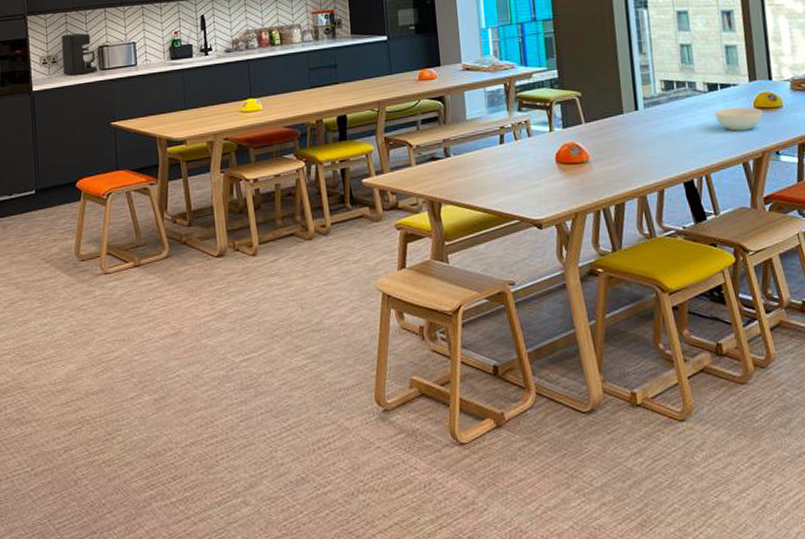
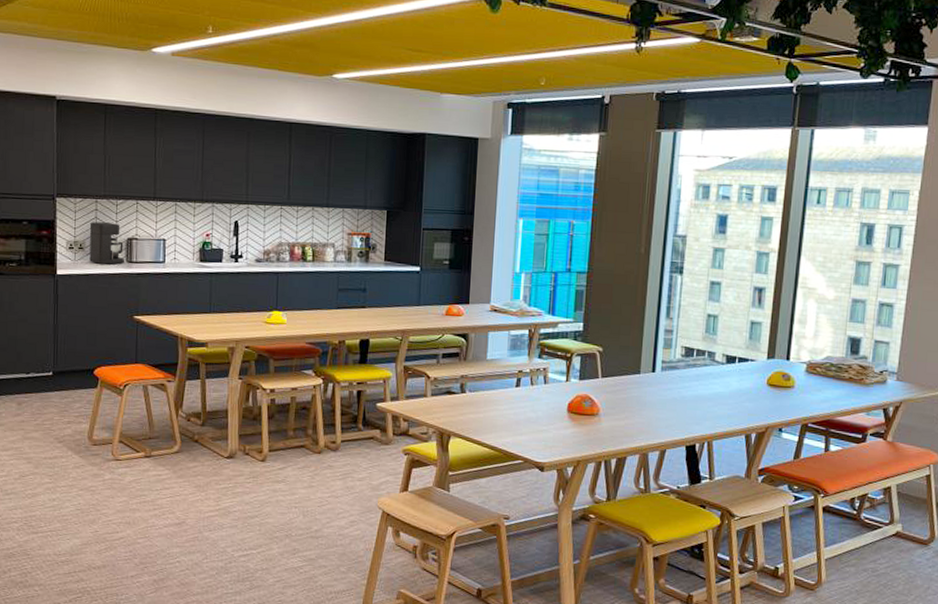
bowl: present [715,107,763,131] -> none [728,381,774,405]

